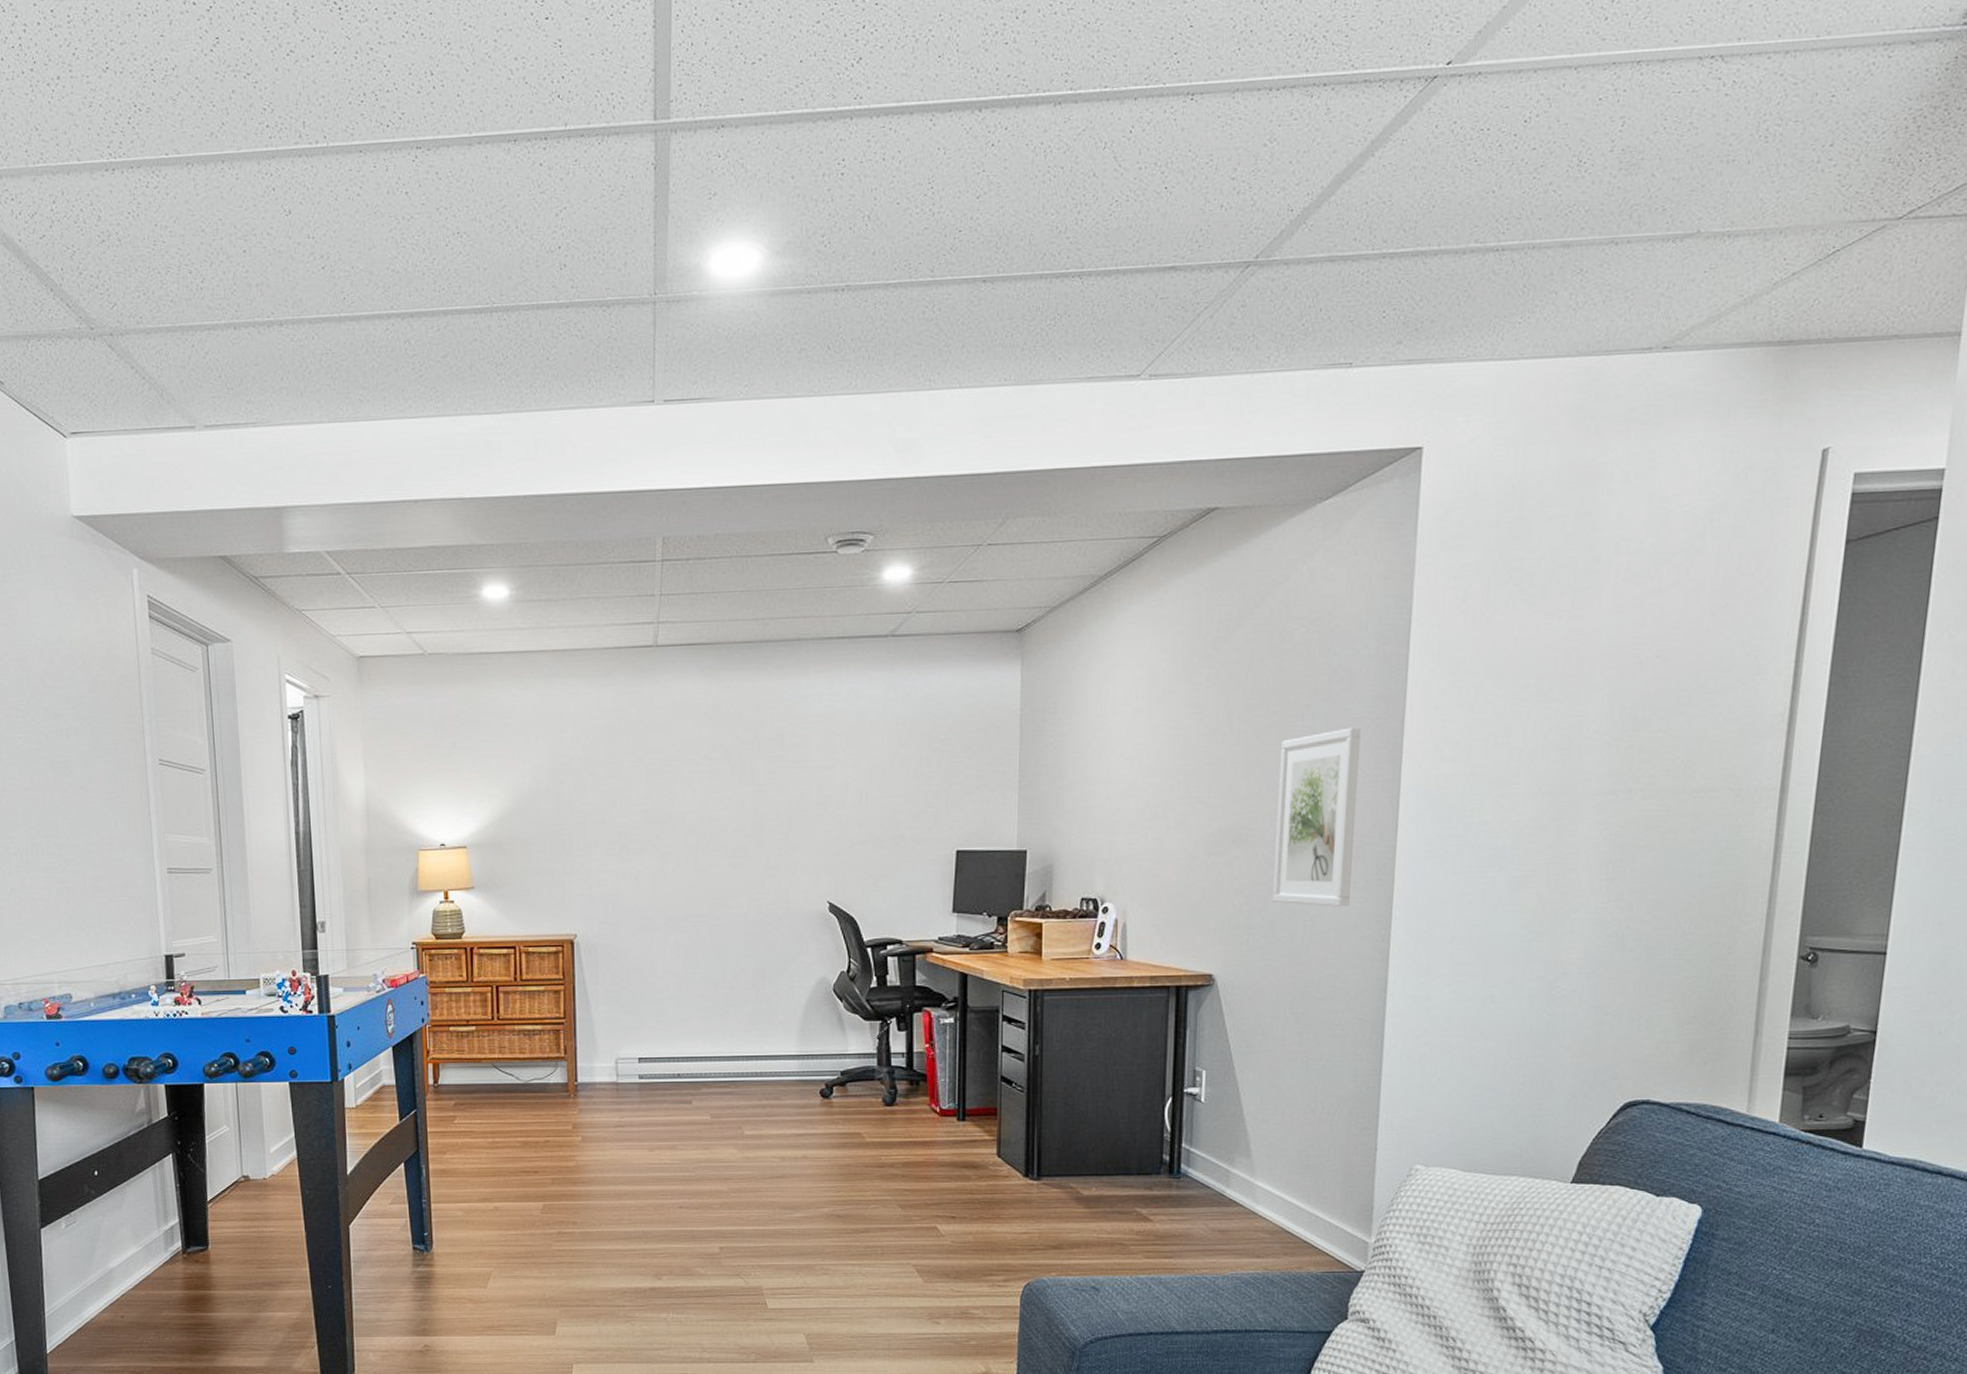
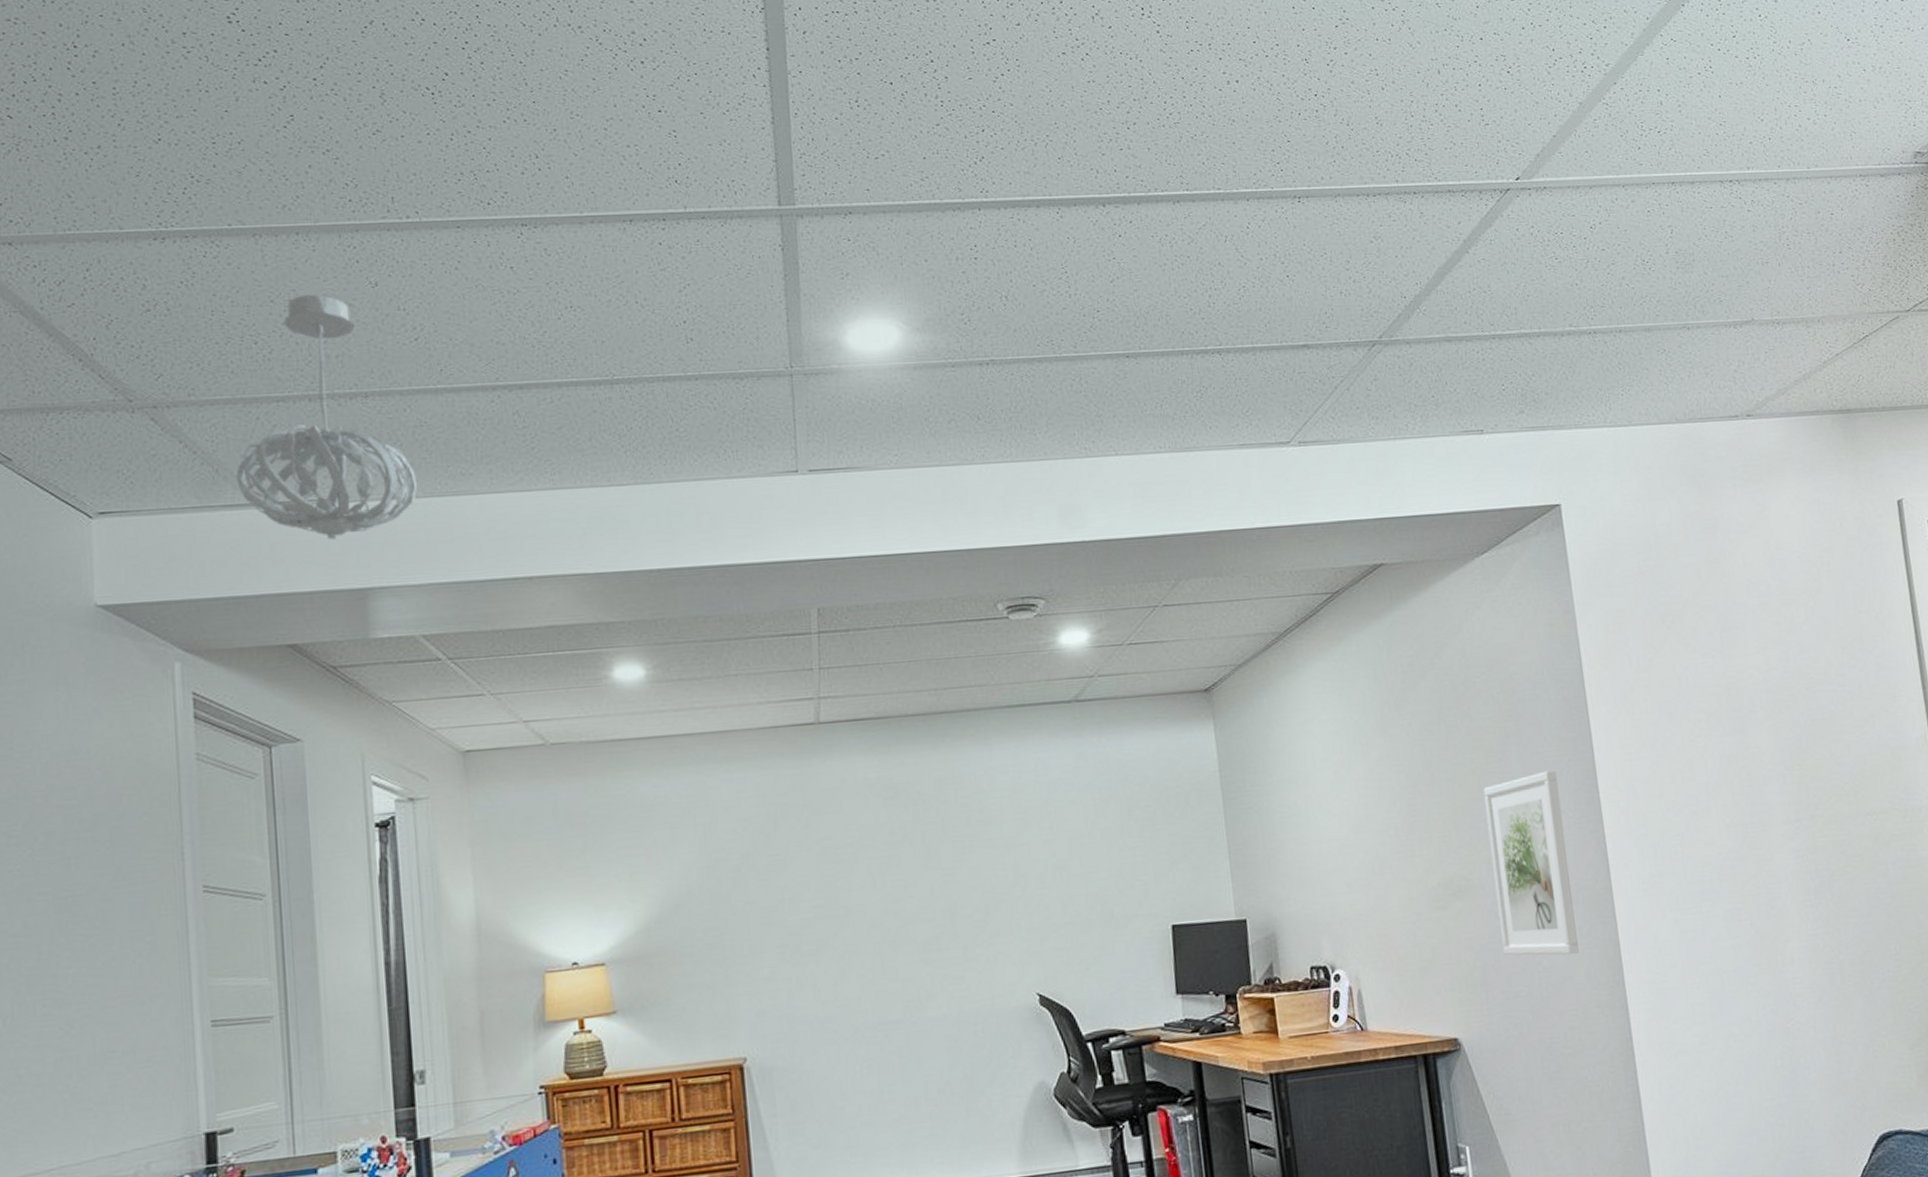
pendant light: none [177,224,324,461] -> present [236,295,418,540]

